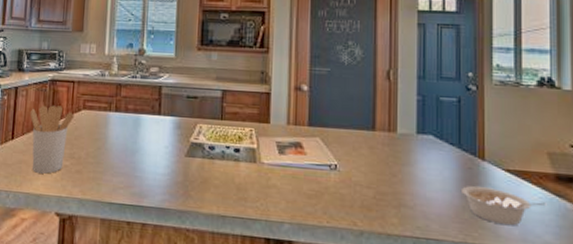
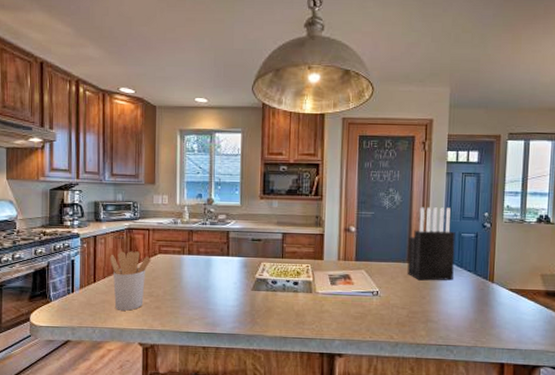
knife block: none [372,63,432,155] -> present [407,207,456,281]
legume: present [462,186,547,226] -> none [475,303,538,332]

